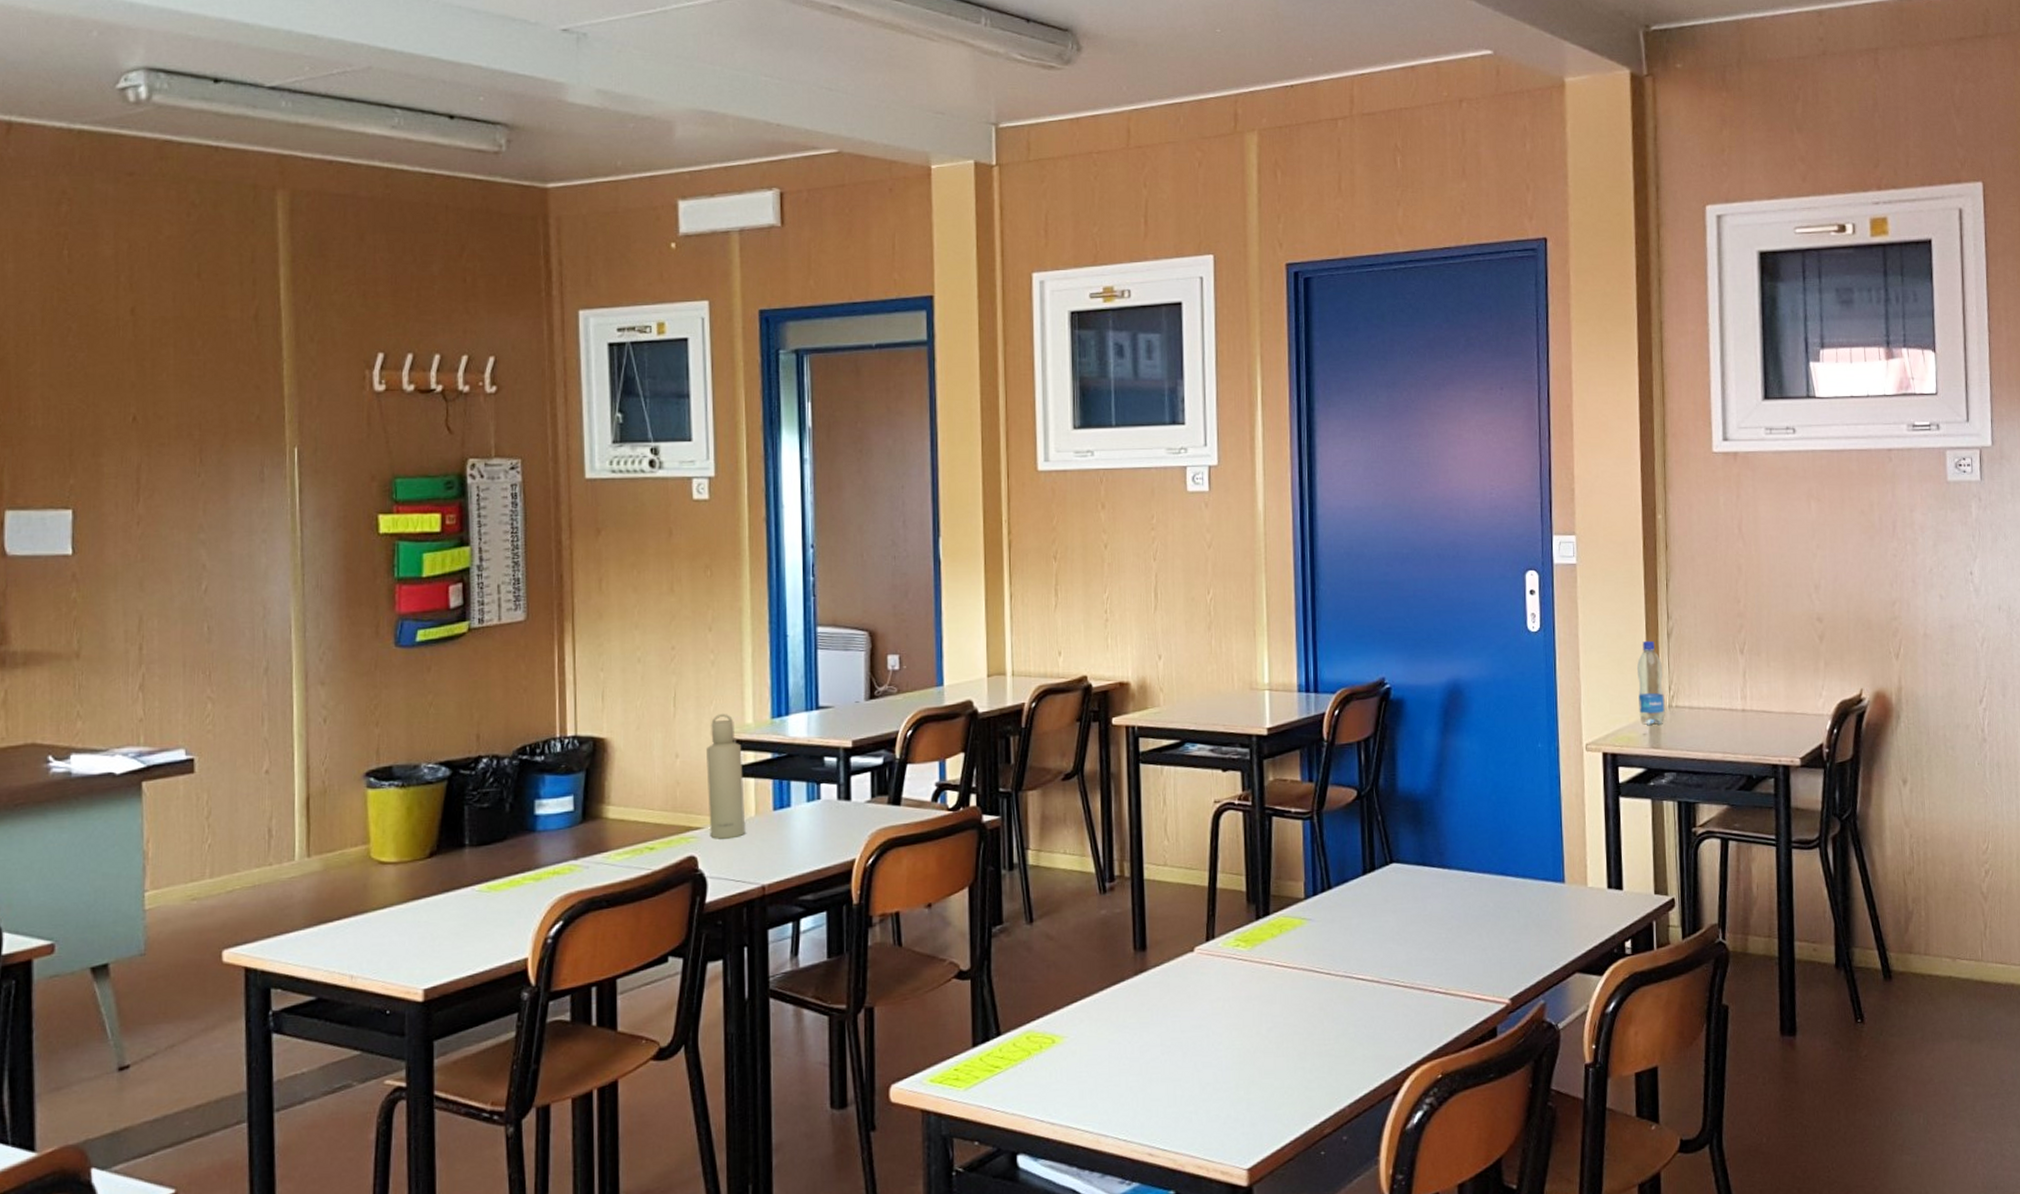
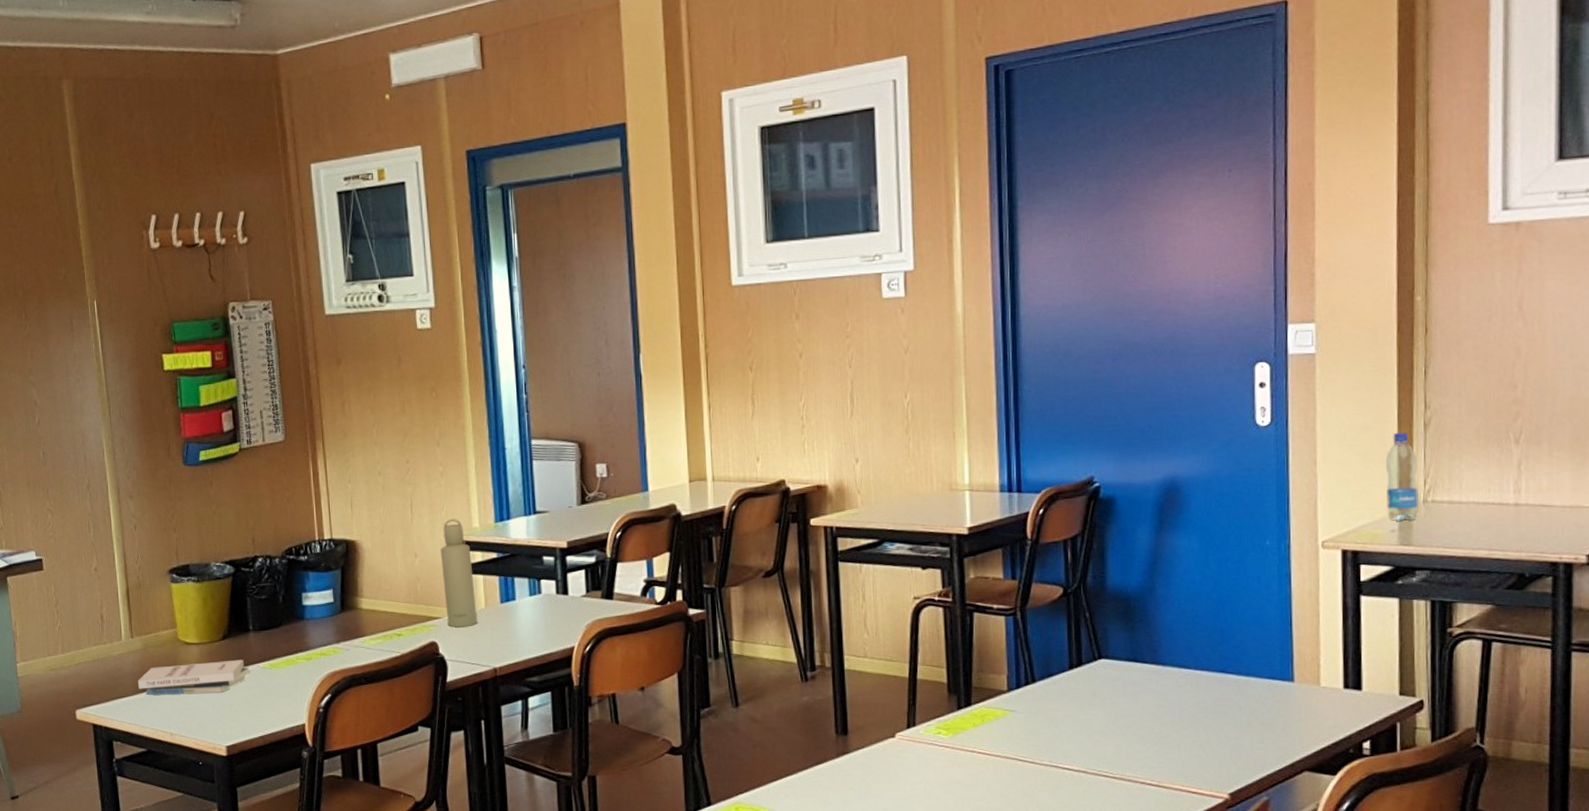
books: none [311,881,461,930] -> present [137,660,250,696]

